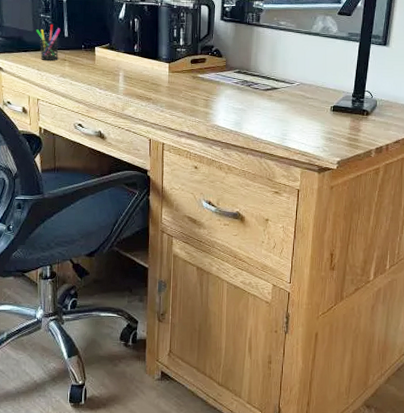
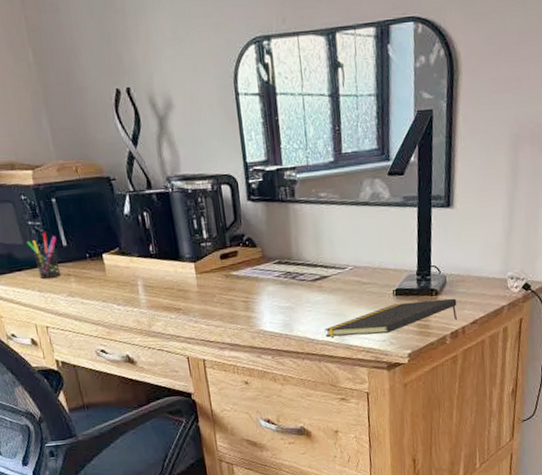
notepad: none [269,118,384,142] -> present [324,298,457,337]

